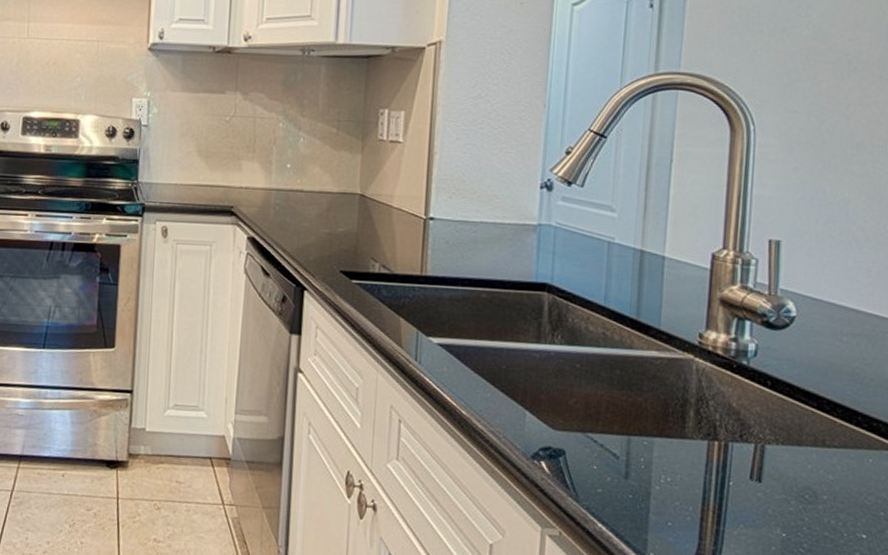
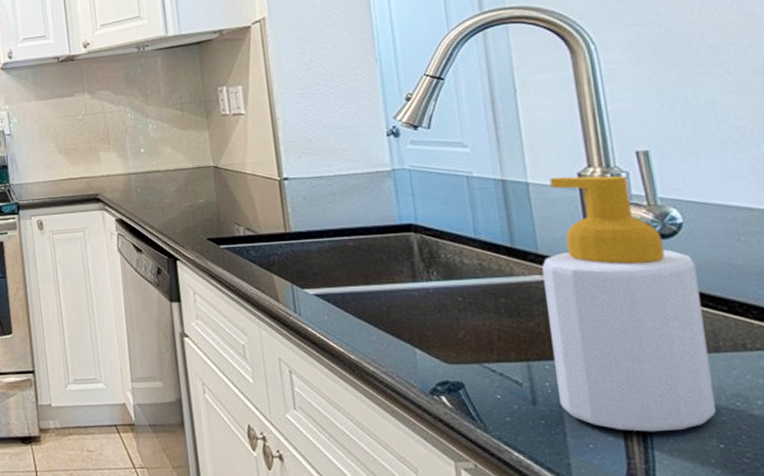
soap bottle: none [650,254,798,517] -> present [542,175,716,432]

